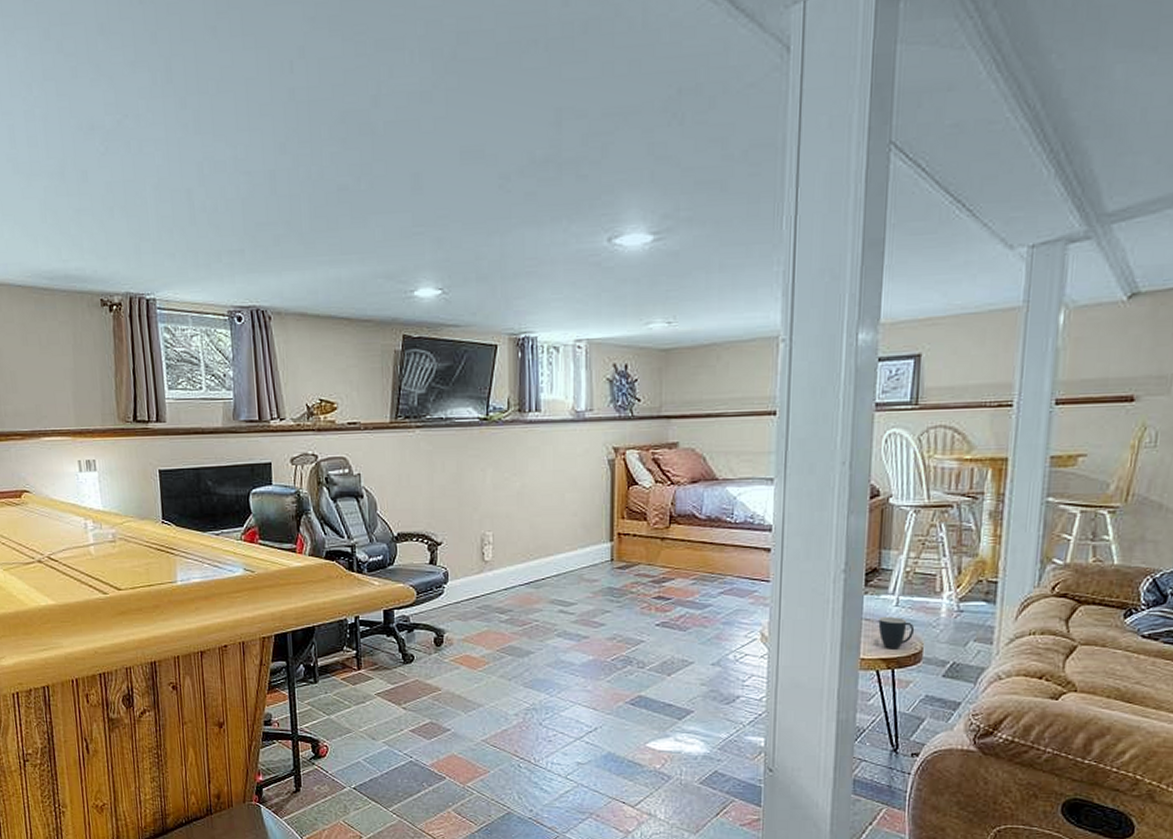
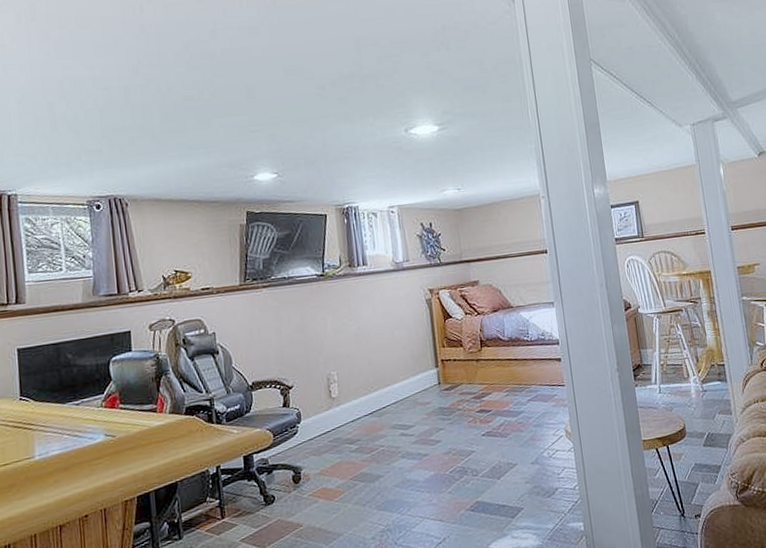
mug: present [878,616,915,649] -> none [649,402,677,429]

